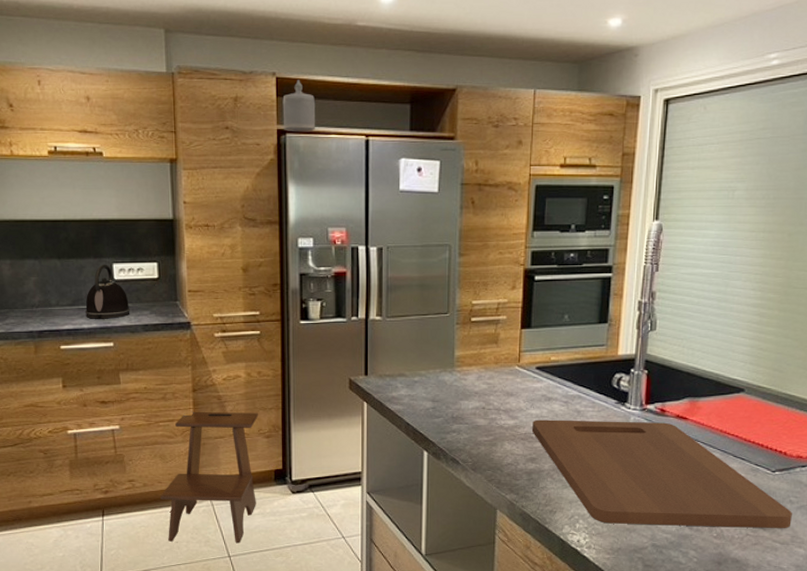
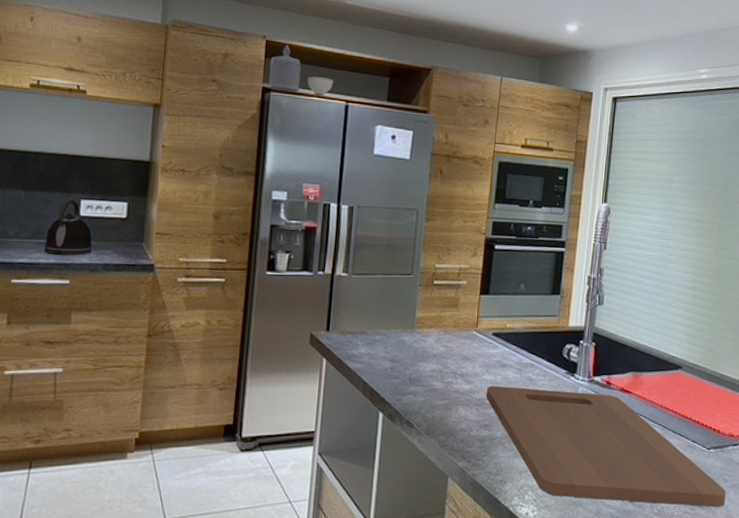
step stool: present [160,411,259,544] -> none [97,357,215,505]
bowl: none [323,112,352,133] -> present [307,76,334,97]

